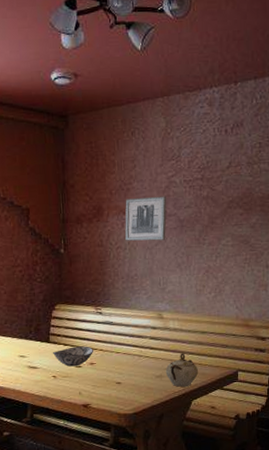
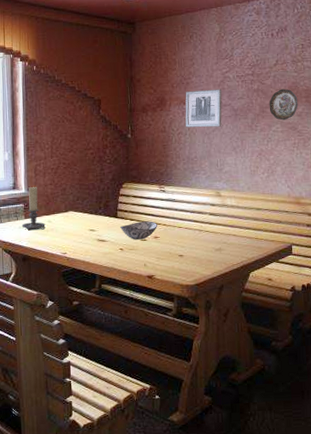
sugar bowl: present [165,353,199,387] -> none [224,228,256,260]
decorative plate: none [219,196,252,233] -> present [269,89,299,121]

